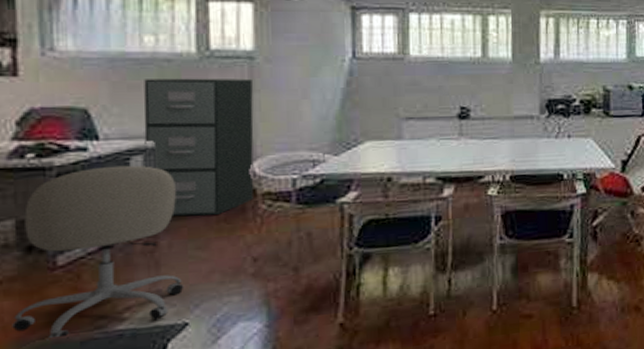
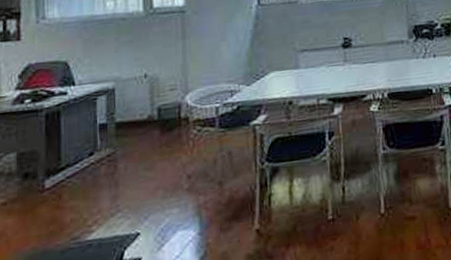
office chair: present [12,165,184,341] -> none [13,103,137,251]
filing cabinet: present [144,78,254,217] -> none [106,28,187,143]

